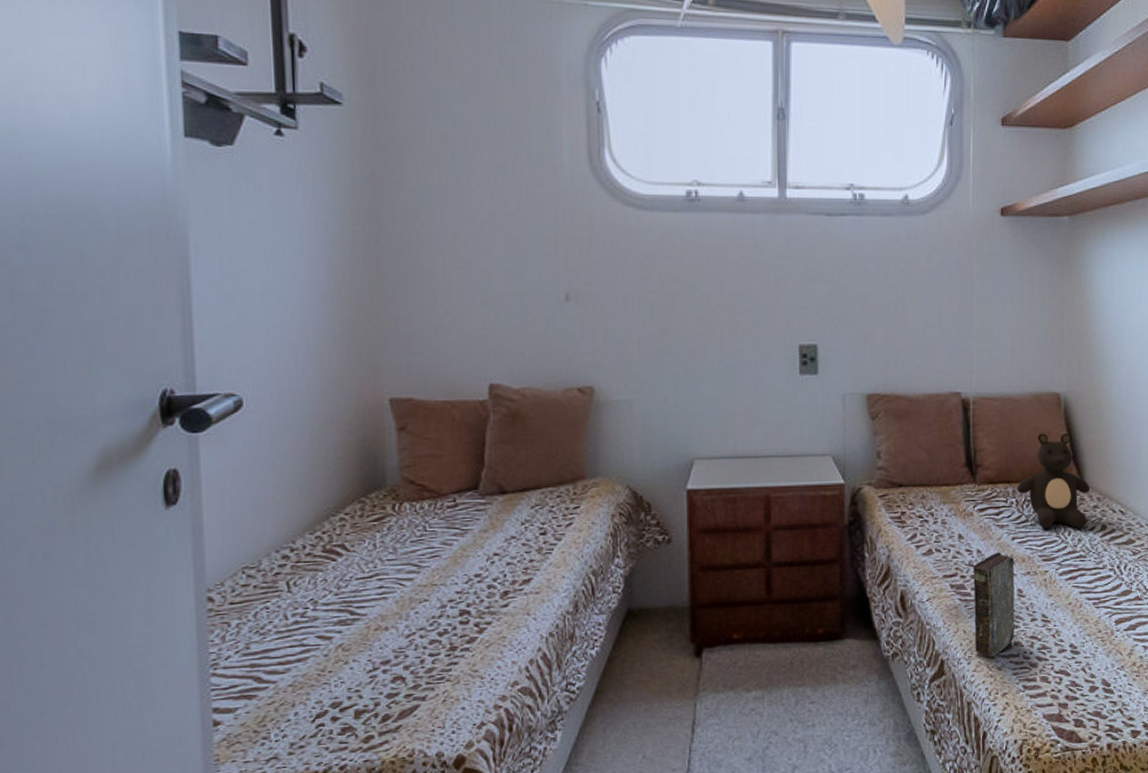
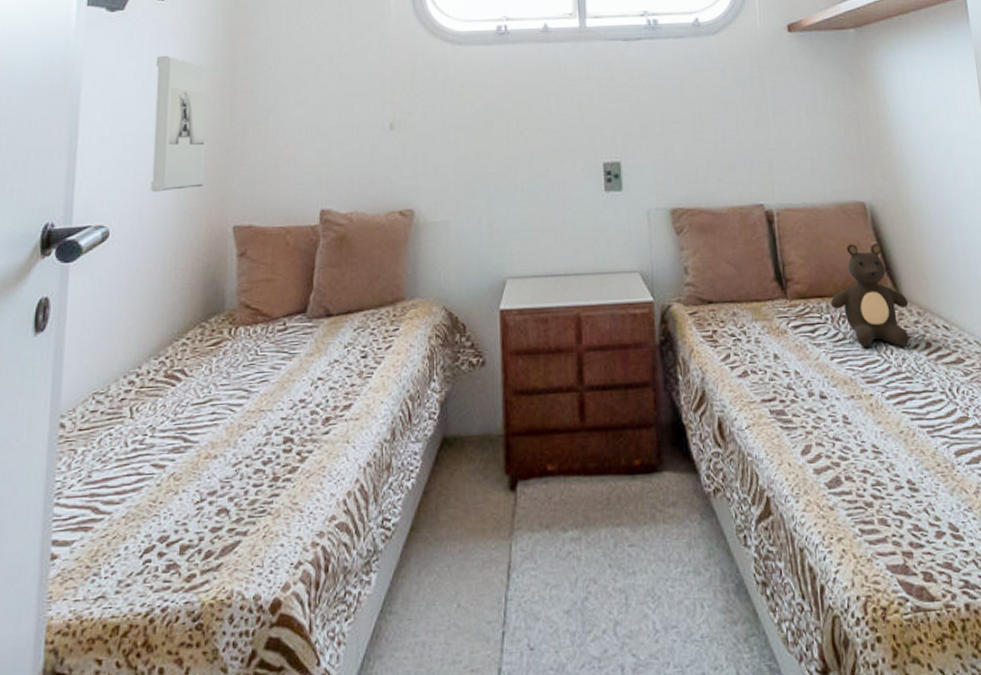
wall sculpture: none [280,203,351,359] -> present [150,55,209,192]
book: present [973,551,1015,657] -> none [792,373,845,495]

